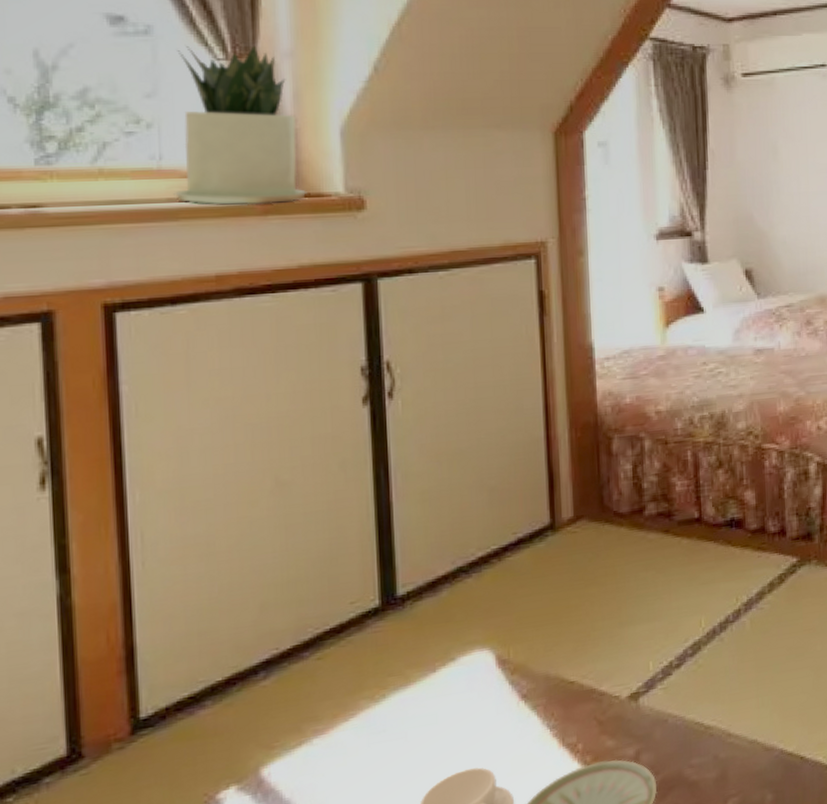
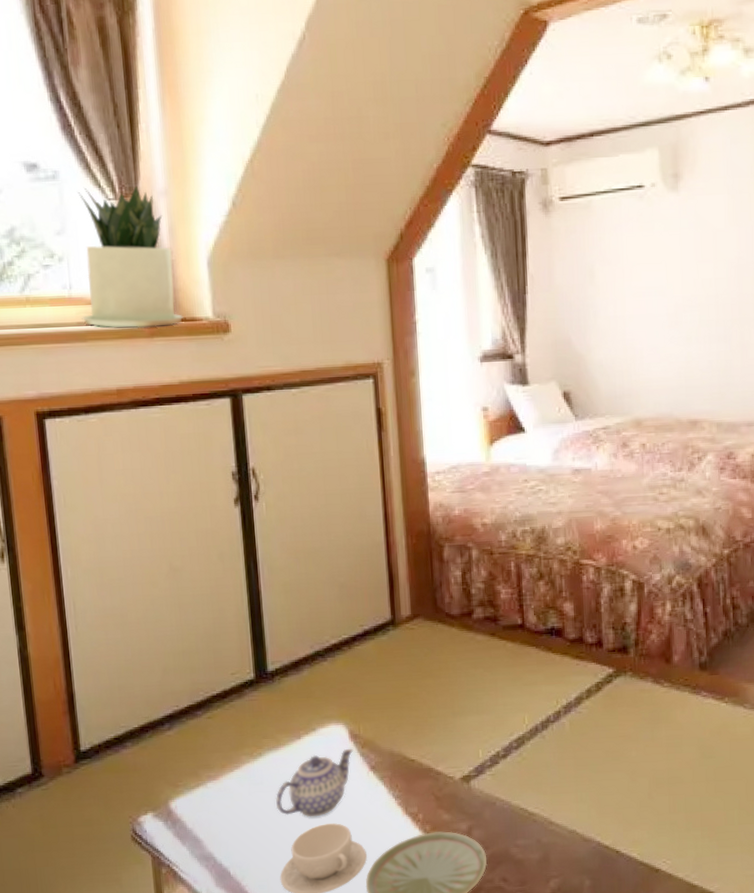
teapot: none [401,676,502,767] -> present [275,748,354,817]

